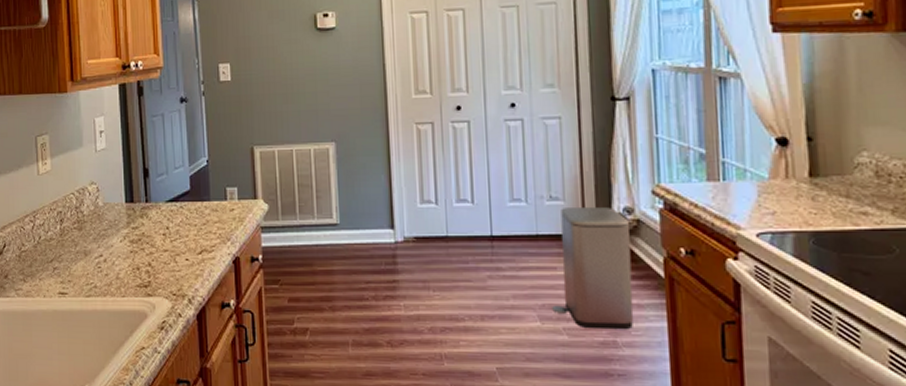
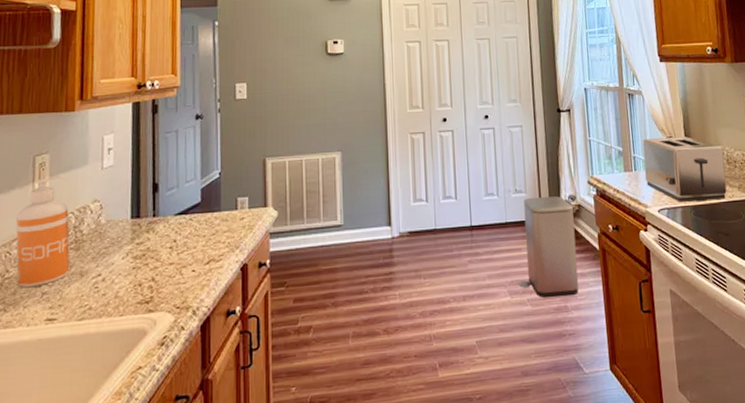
soap dispenser: none [26,157,75,262] -> present [16,176,70,288]
toaster: none [737,136,873,227] -> present [642,136,727,203]

